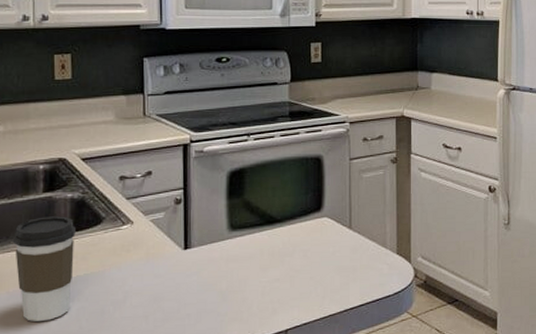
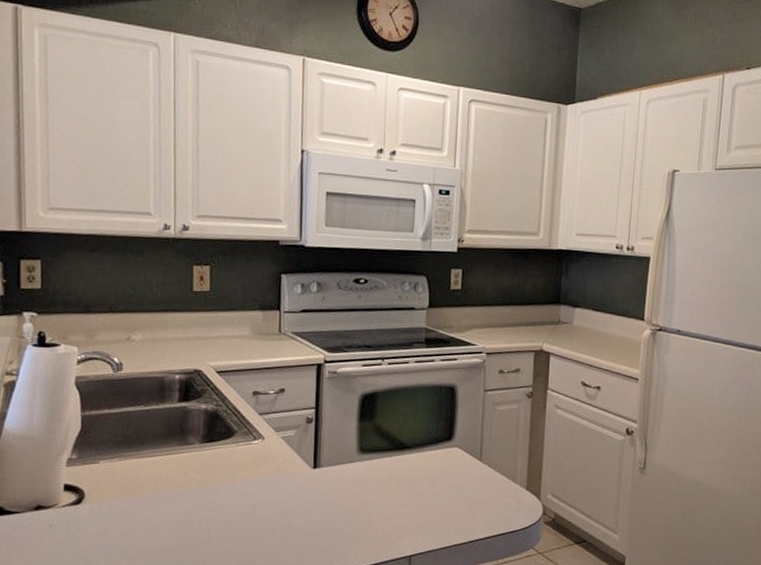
coffee cup: present [13,216,76,321] -> none [148,426,208,527]

